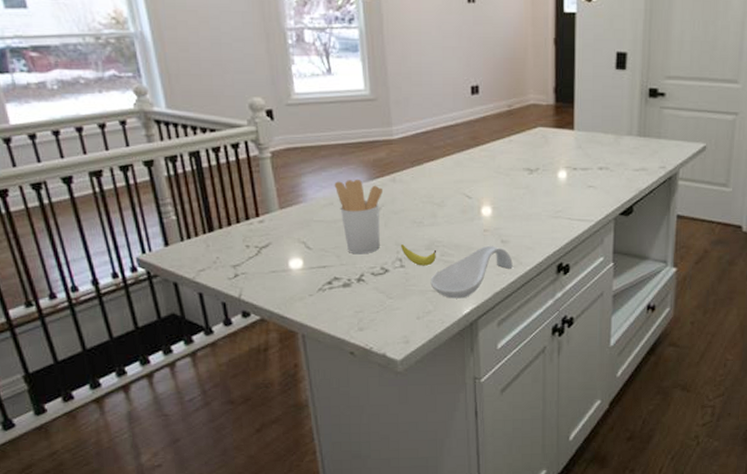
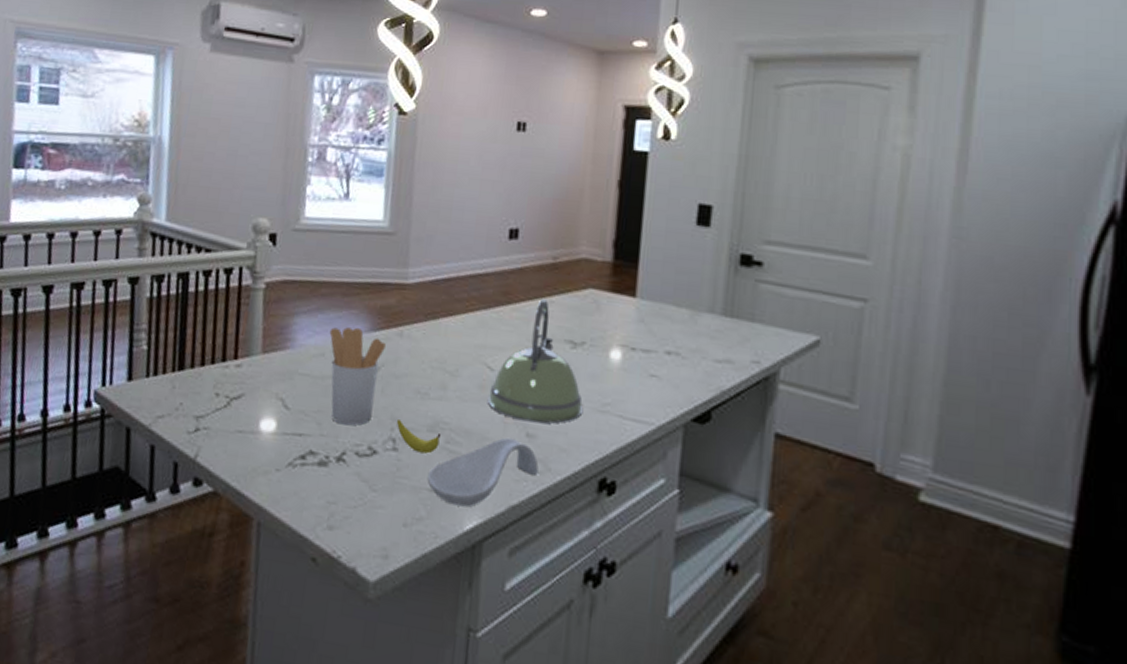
kettle: none [469,139,542,232] -> present [487,299,584,424]

